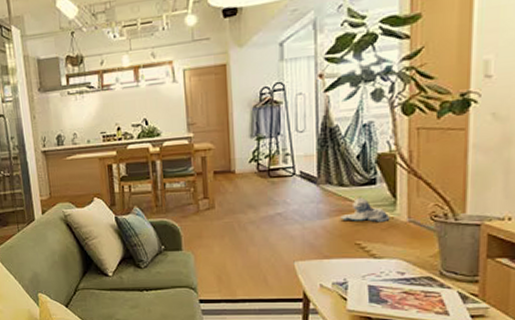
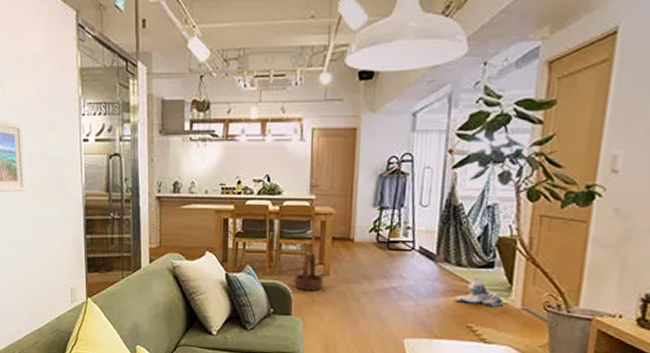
basket: none [181,187,210,226] -> present [294,251,324,292]

